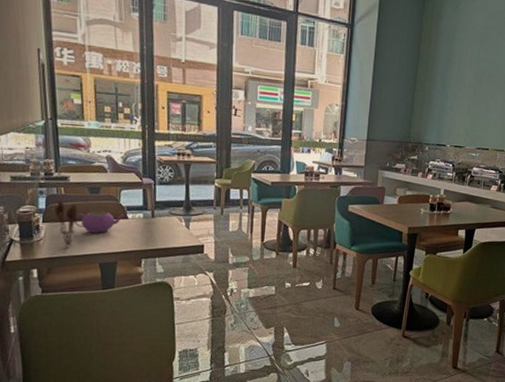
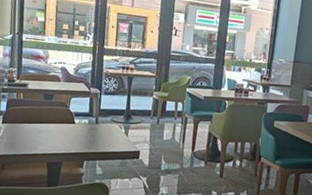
utensil holder: present [55,200,78,246] -> none [13,104,33,146]
teapot: present [75,211,125,233] -> none [29,115,72,136]

